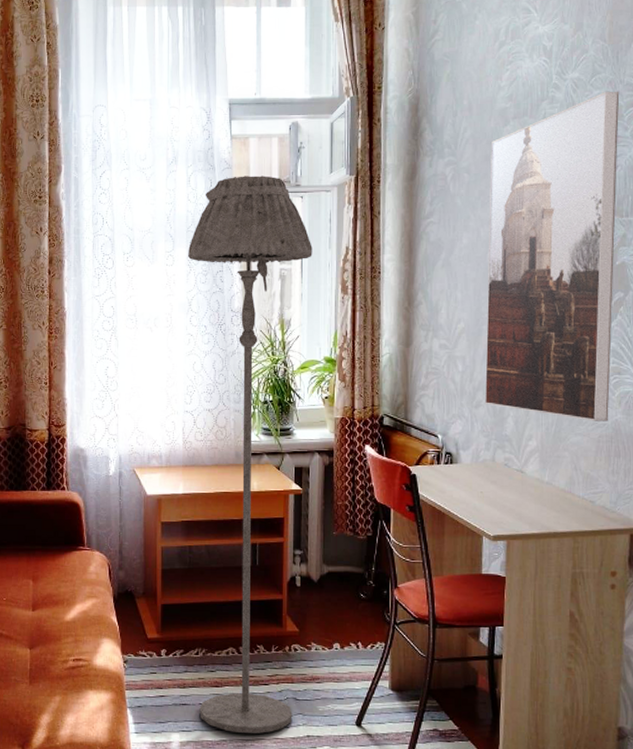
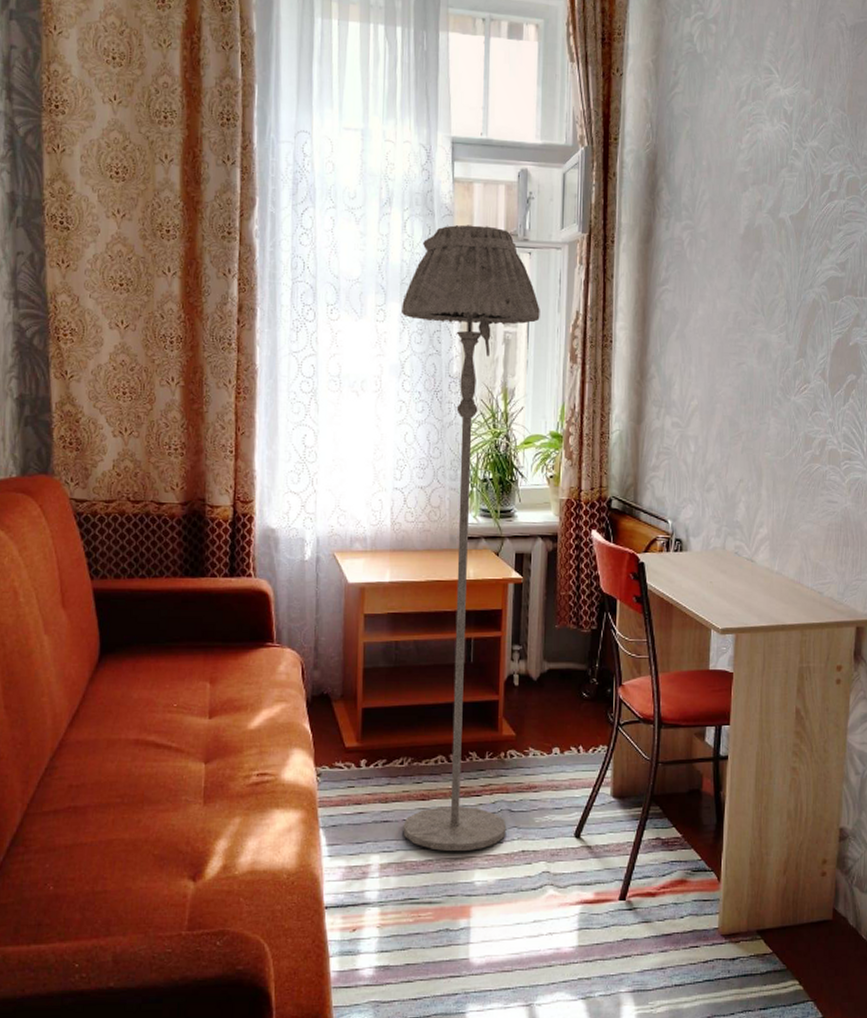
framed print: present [484,91,620,422] -> none [716,163,857,509]

